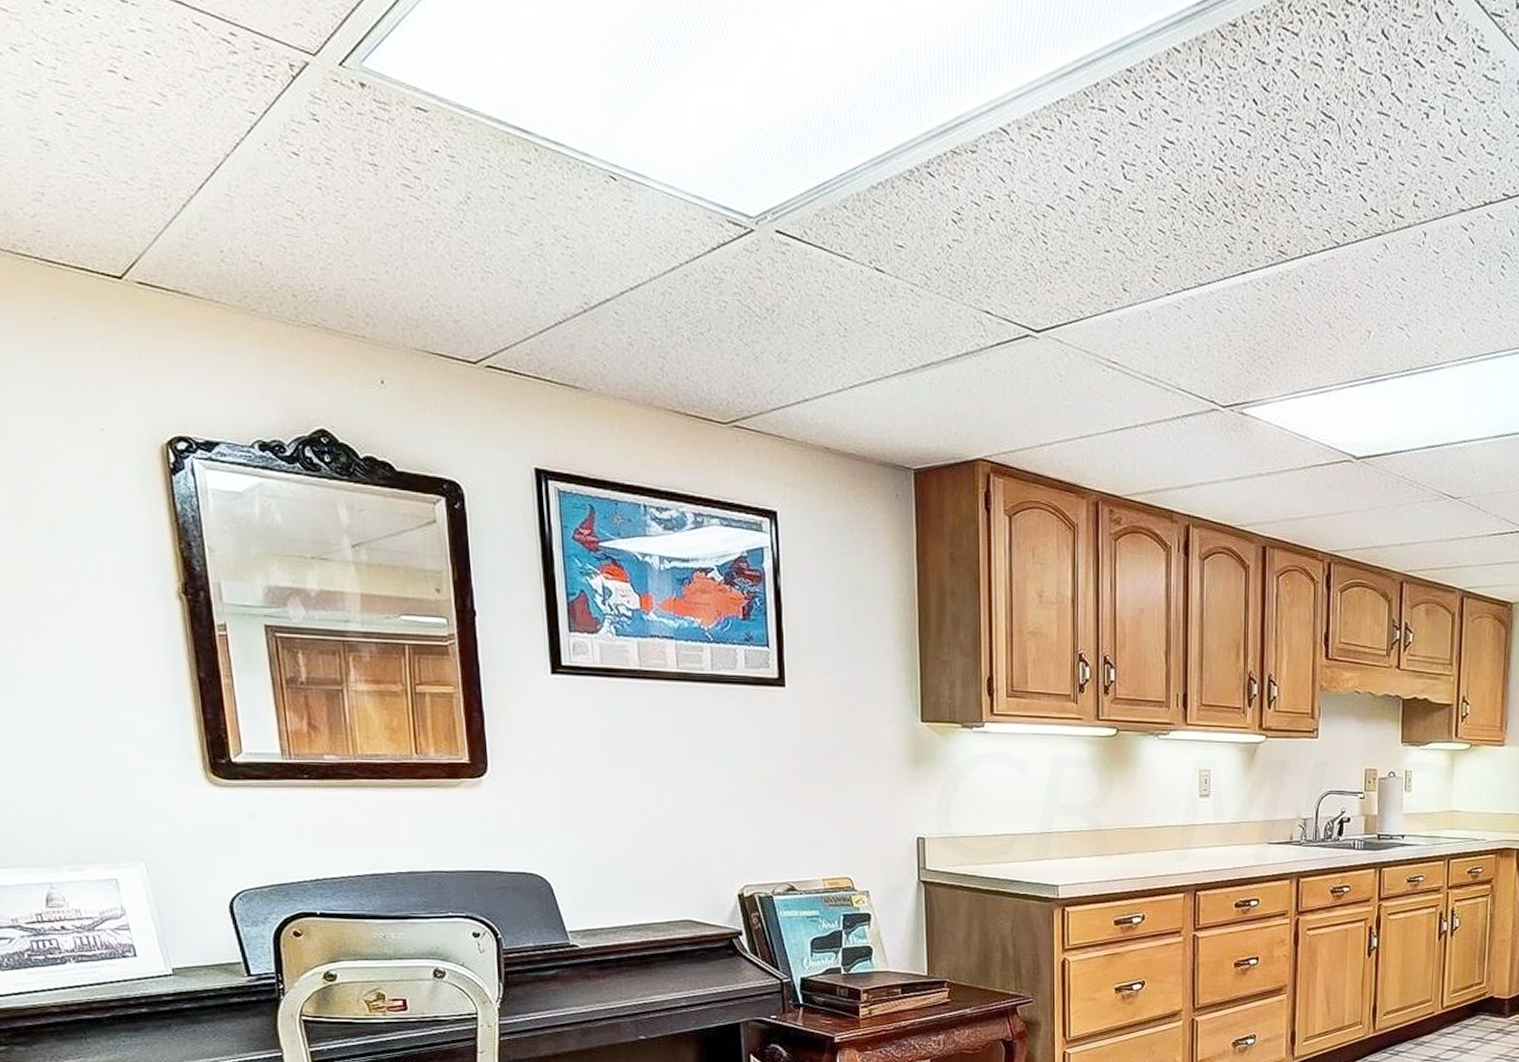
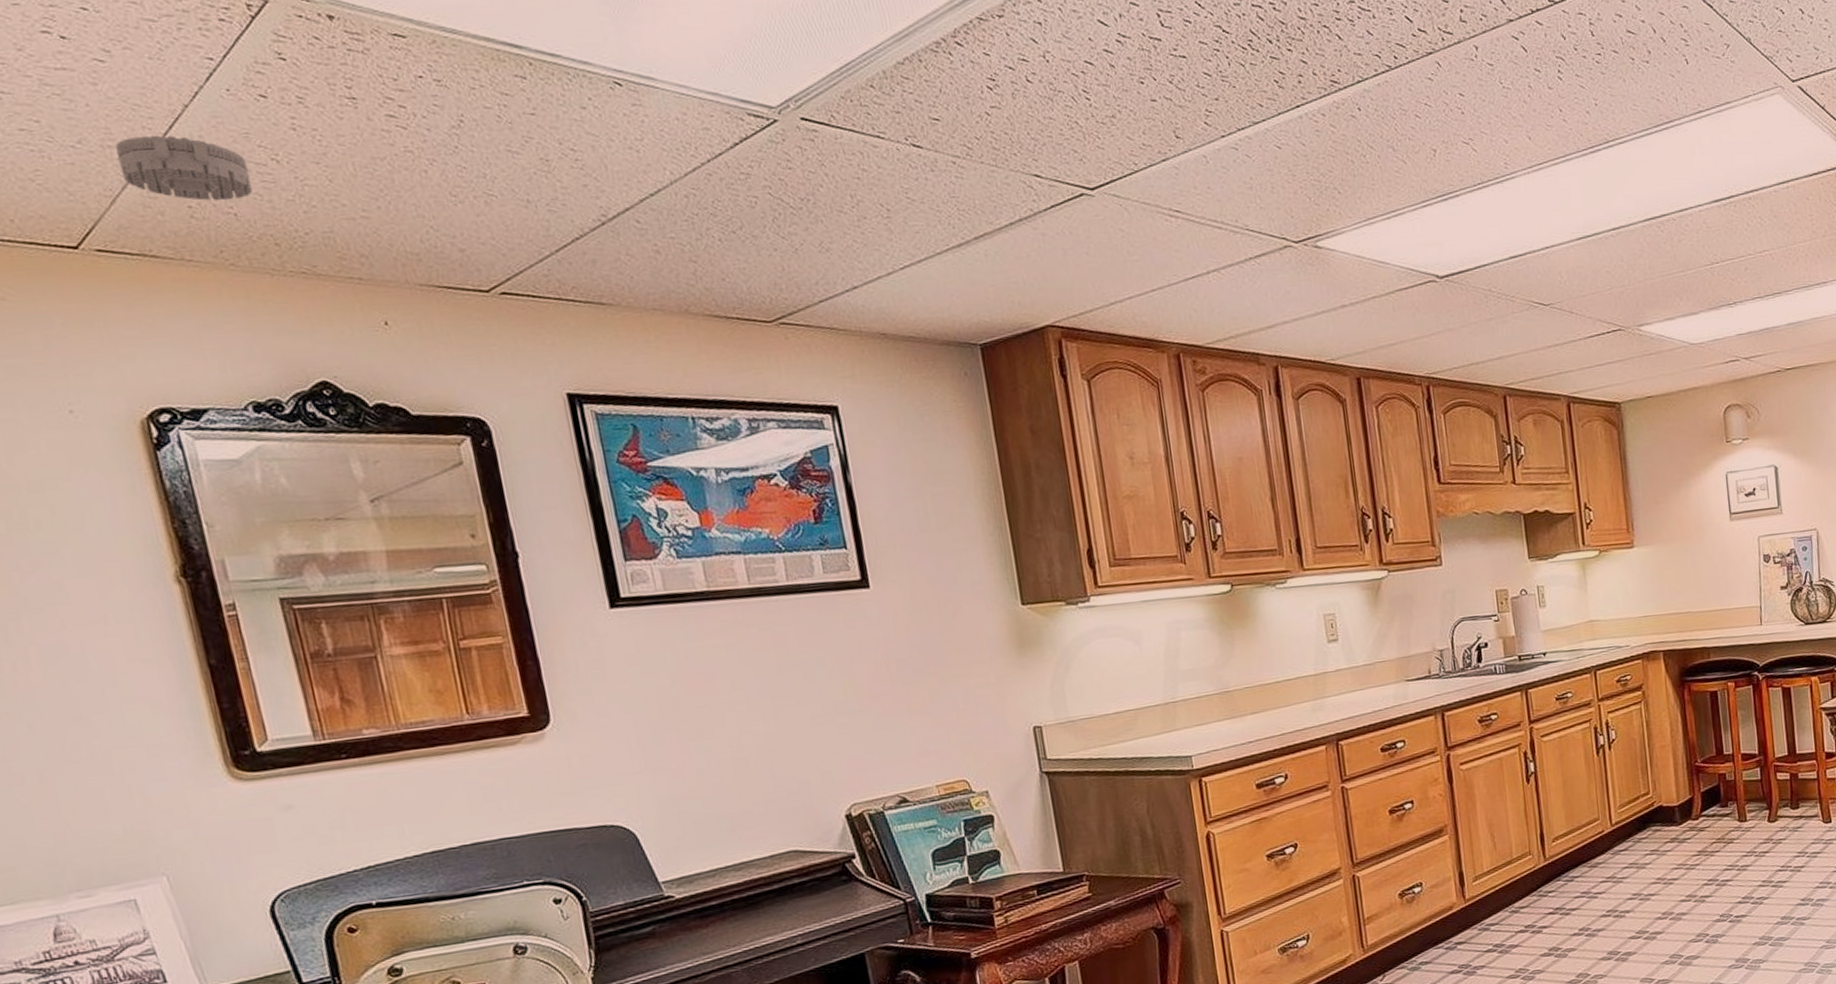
smoke detector: none [163,179,277,250] -> present [116,135,252,201]

